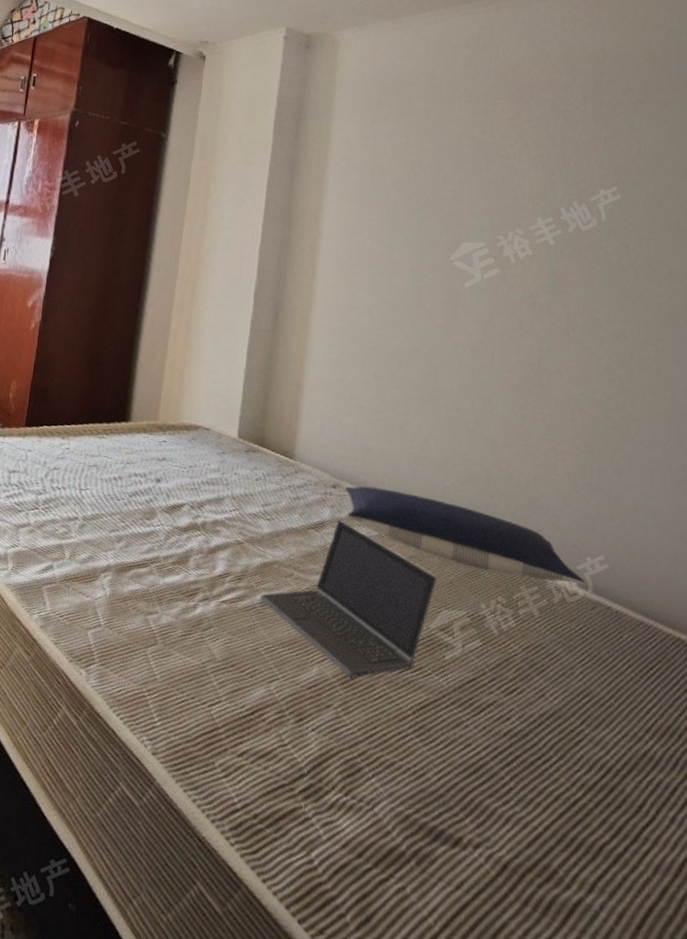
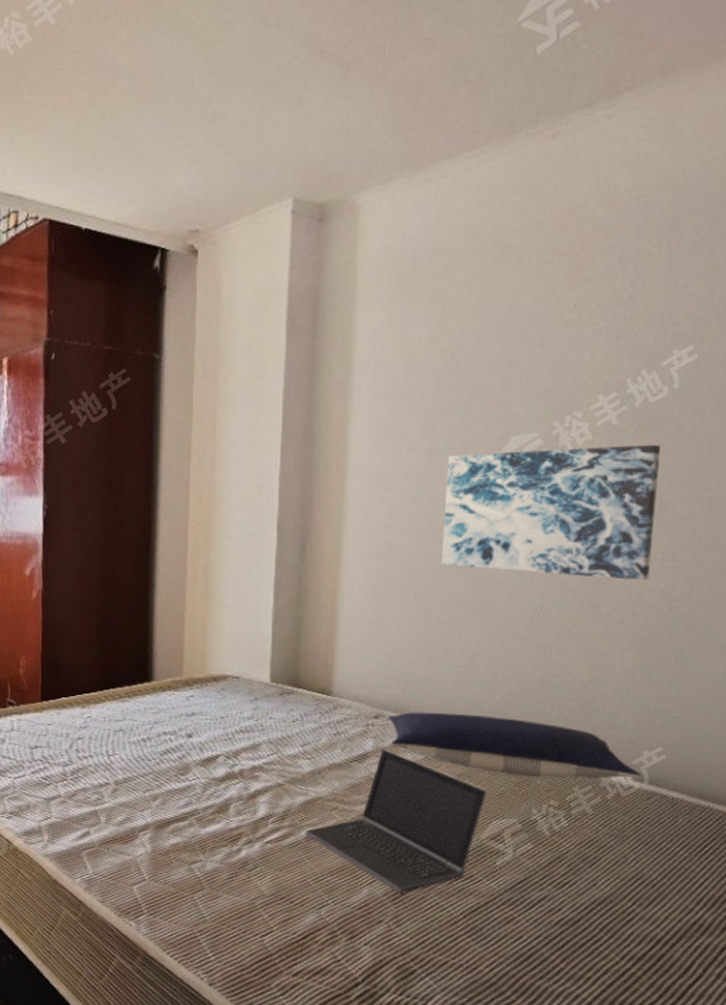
wall art: none [399,251,592,389] -> present [442,444,660,581]

